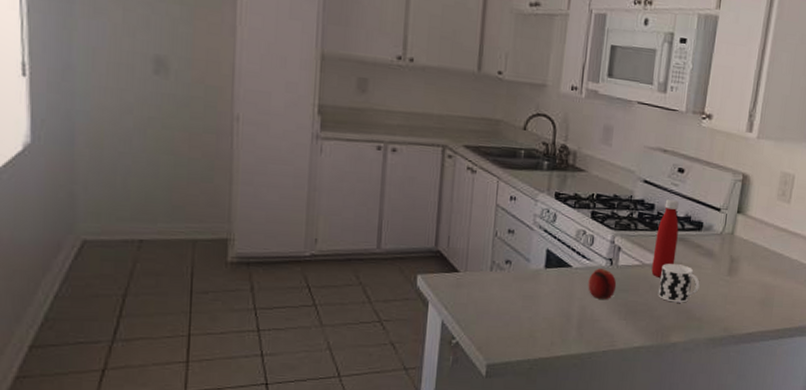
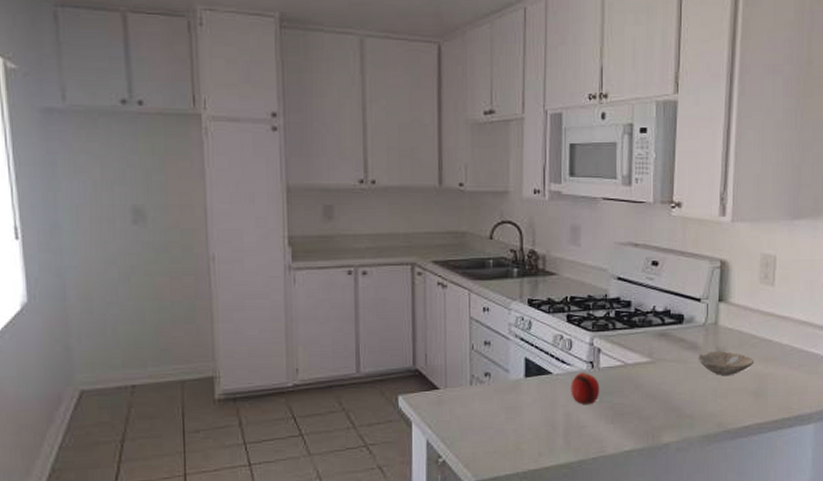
bottle: present [651,199,679,278] -> none [635,294,659,376]
cup: present [658,264,700,303] -> none [644,361,687,401]
bowl: none [712,260,765,285] -> present [697,351,755,376]

